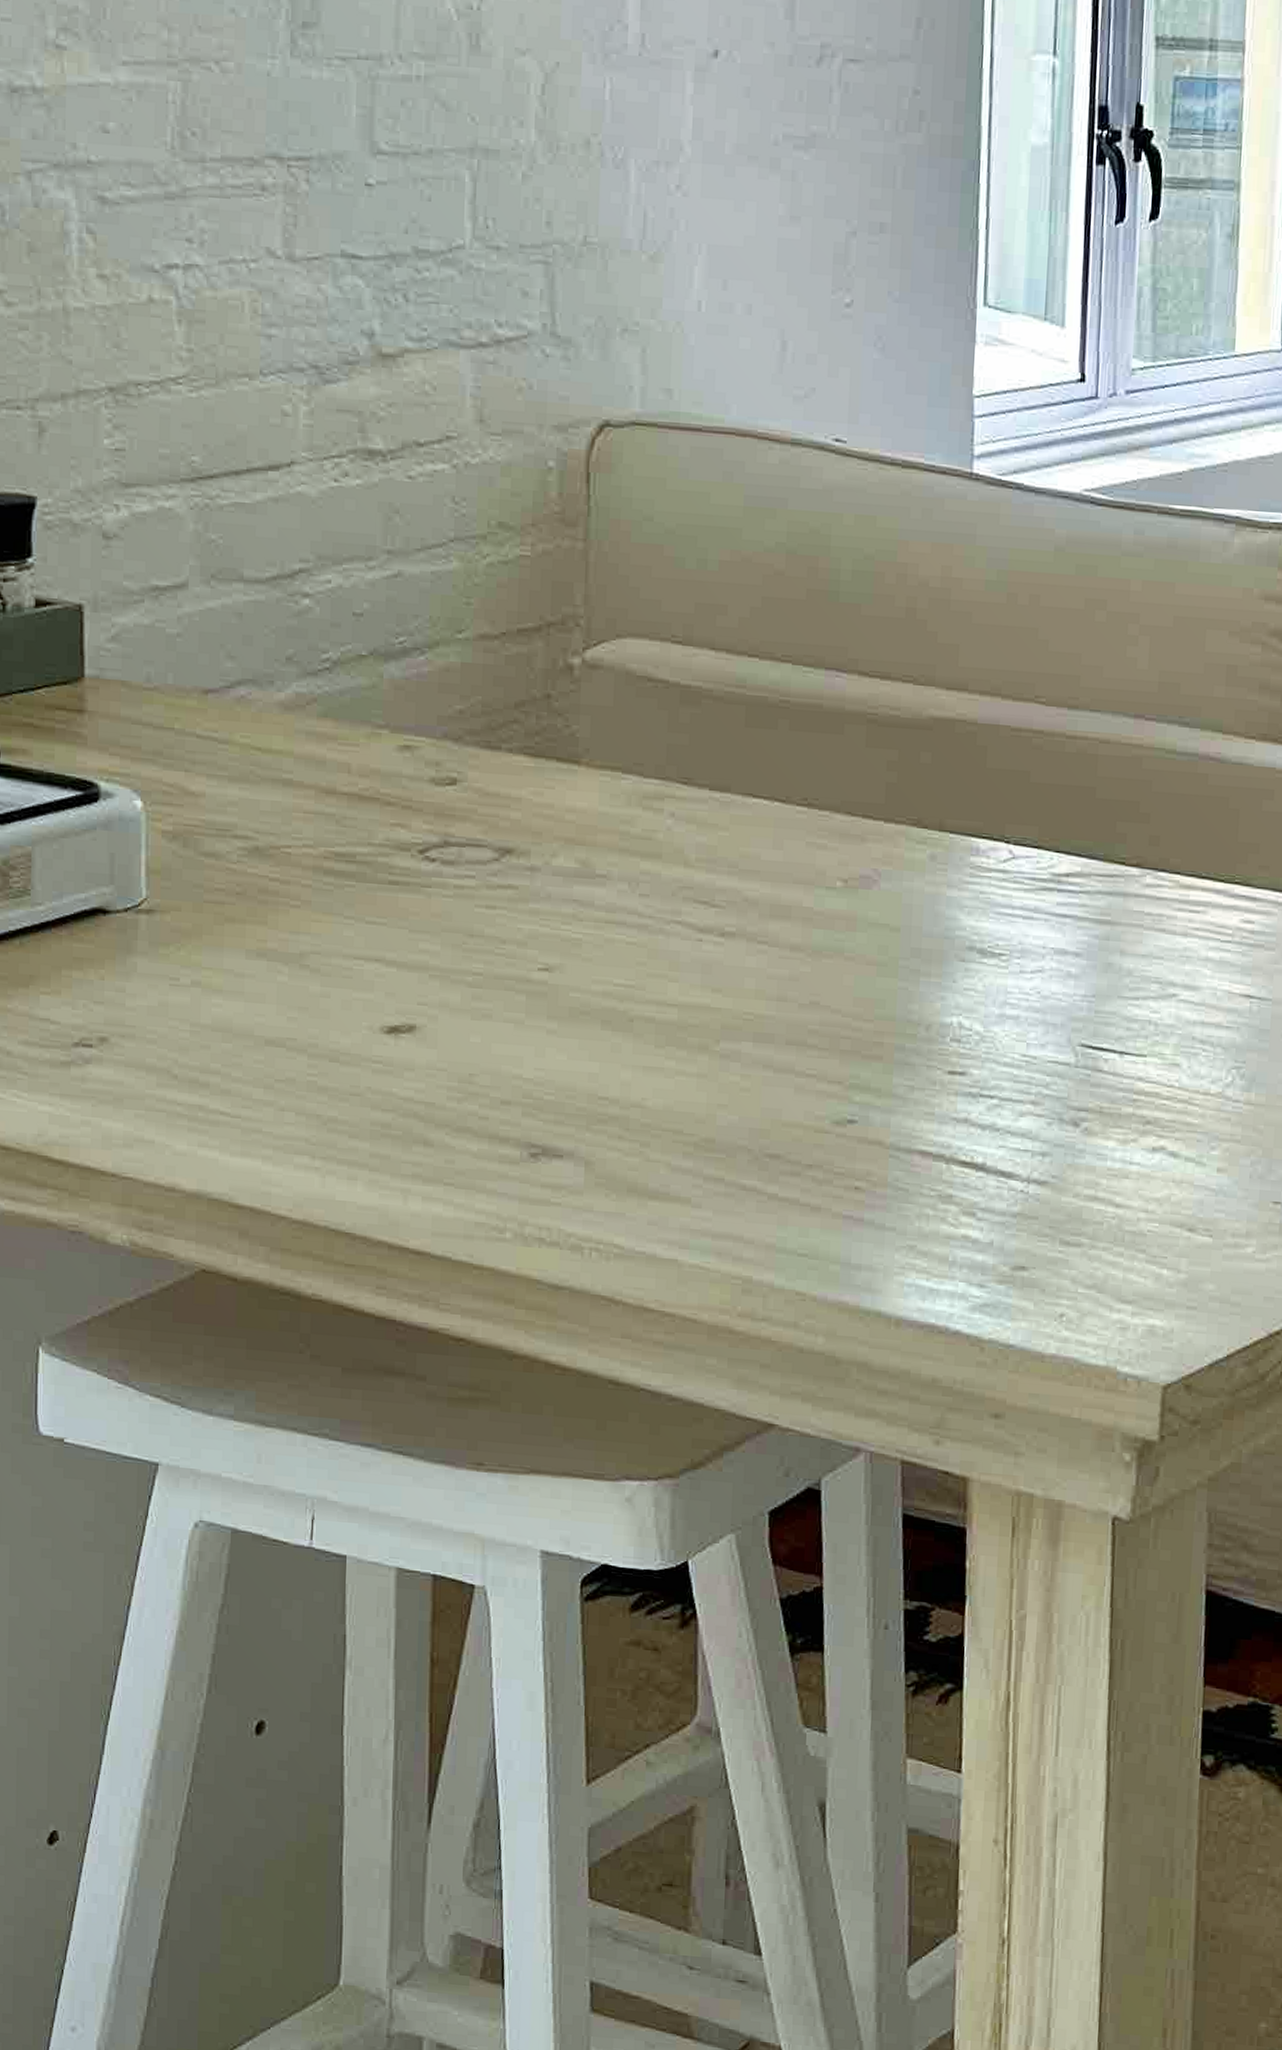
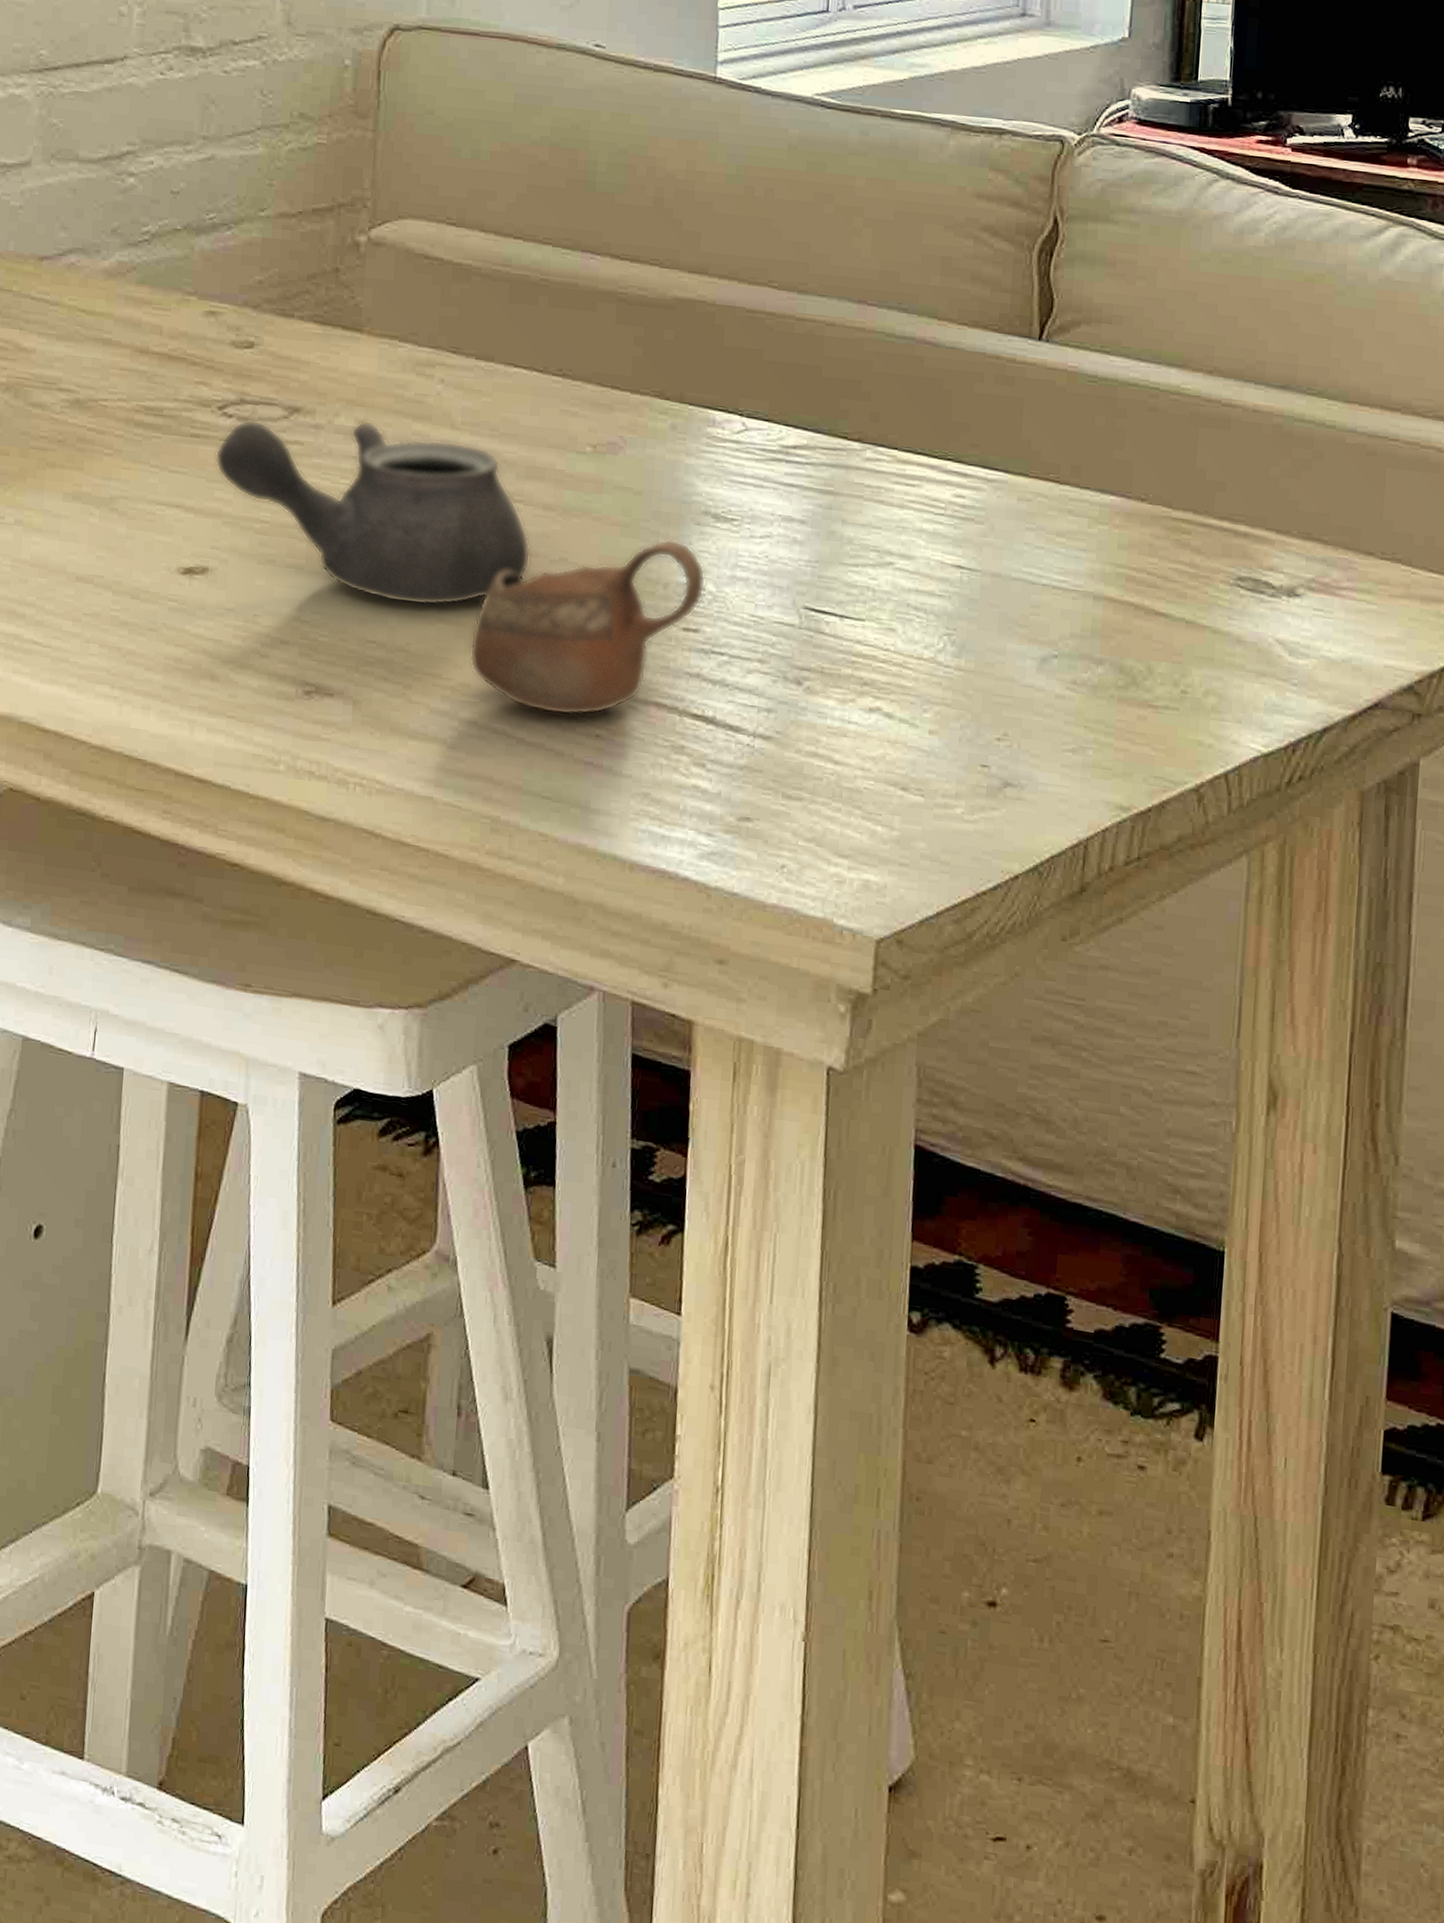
teapot: none [417,860,778,1058] -> present [215,419,531,606]
cup: none [713,977,973,1168] -> present [469,538,706,716]

